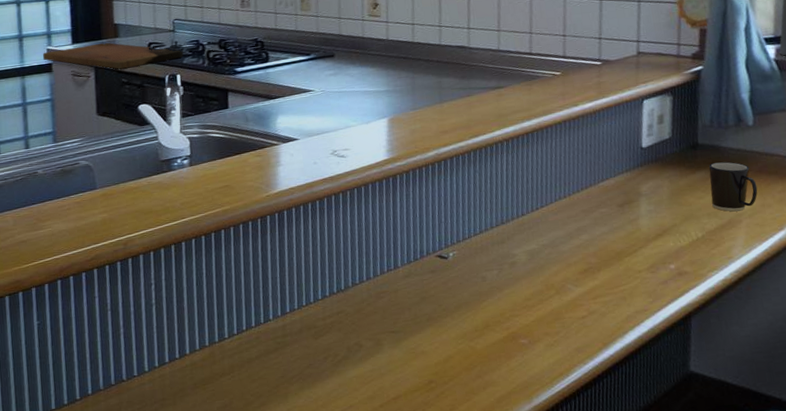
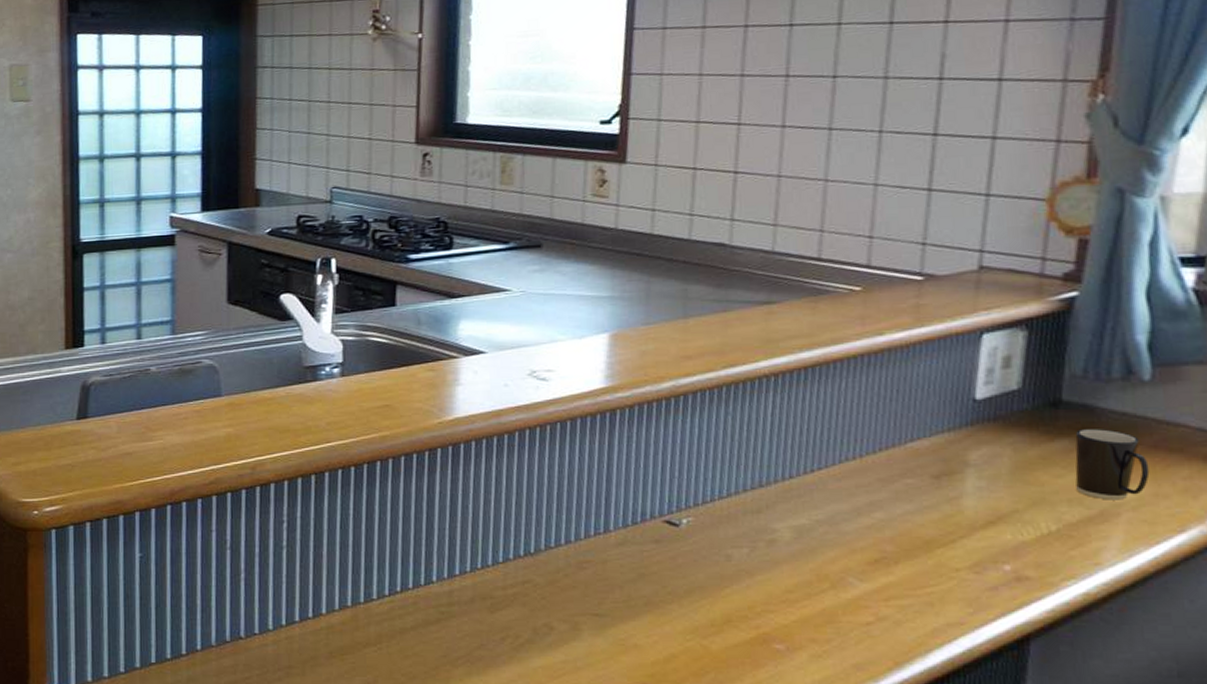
cutting board: present [42,42,184,70] -> none [164,212,342,247]

